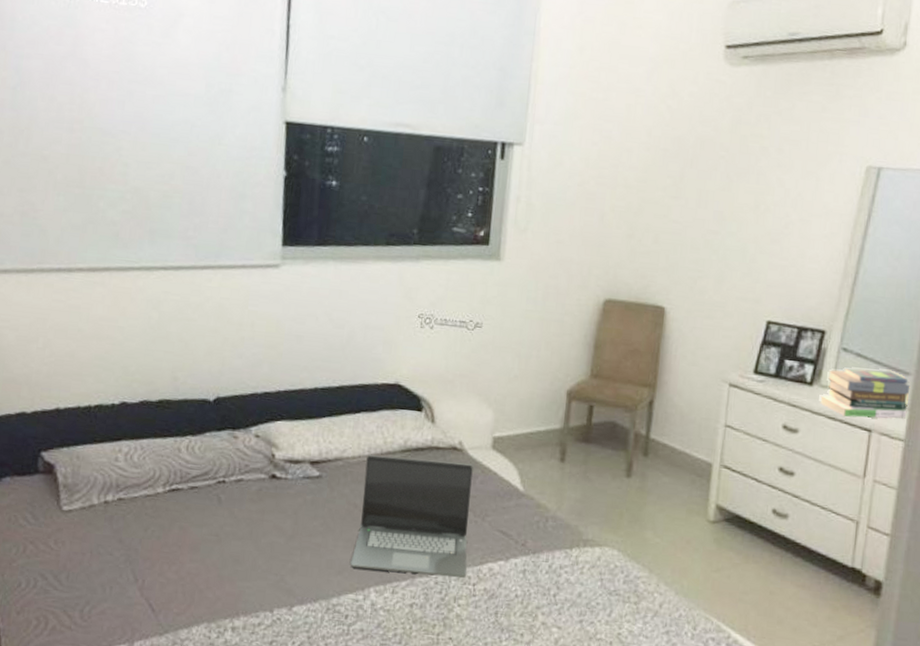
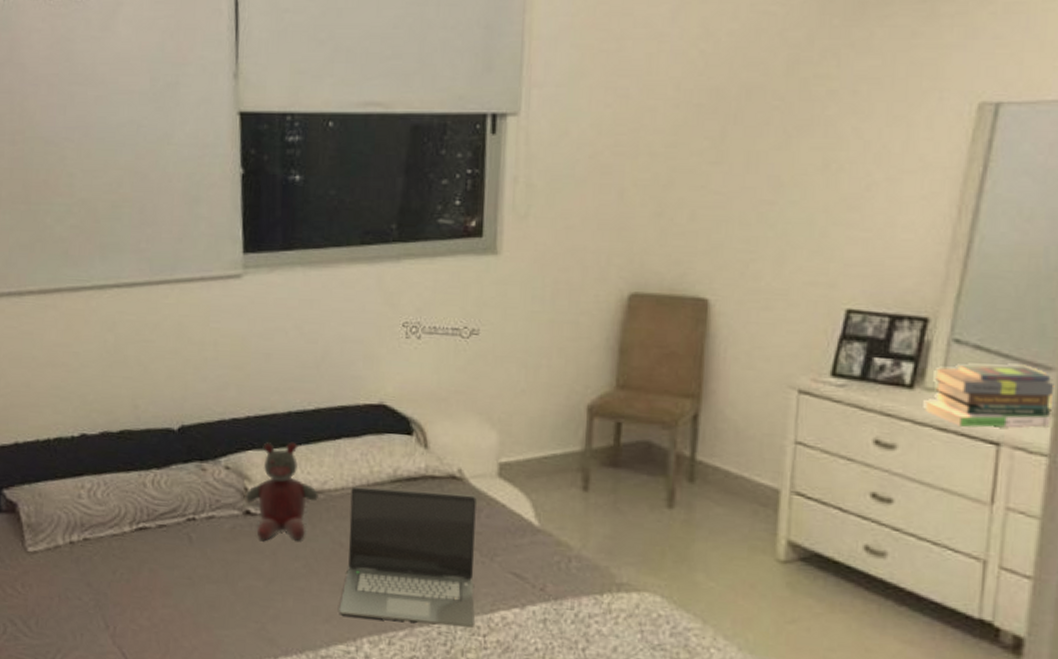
stuffed bear: none [273,414,338,502] -> present [246,441,318,541]

